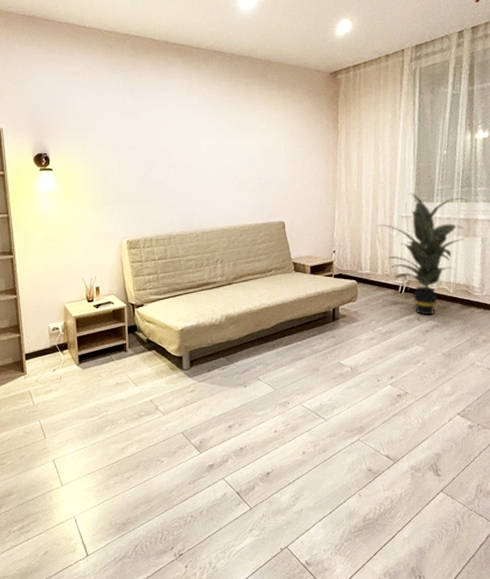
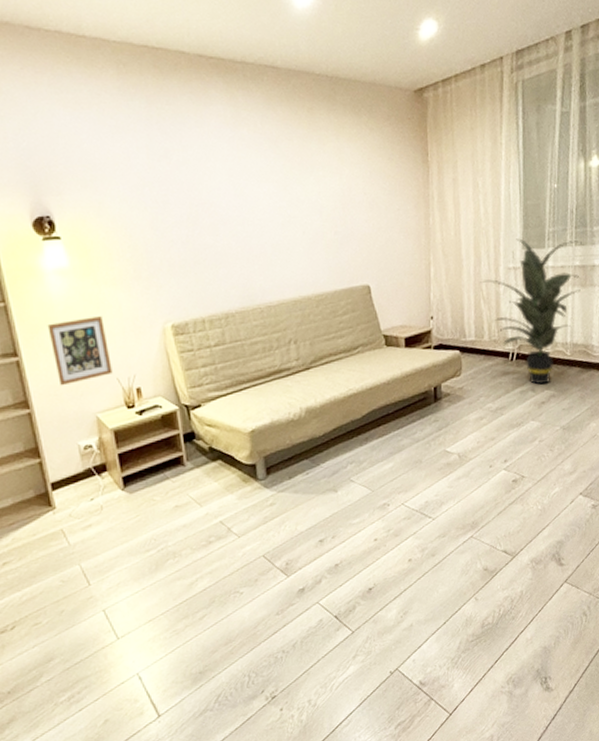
picture frame: none [36,230,80,280] -> present [47,316,113,386]

